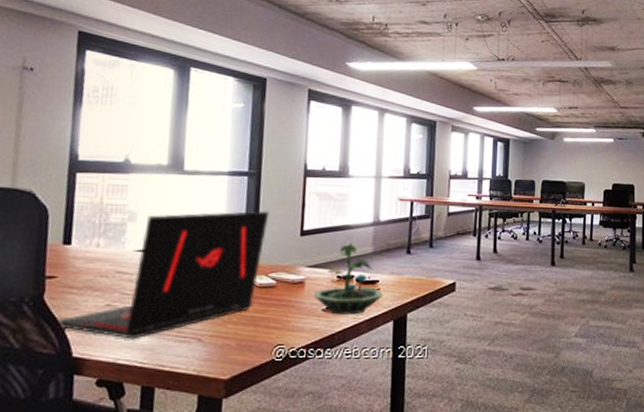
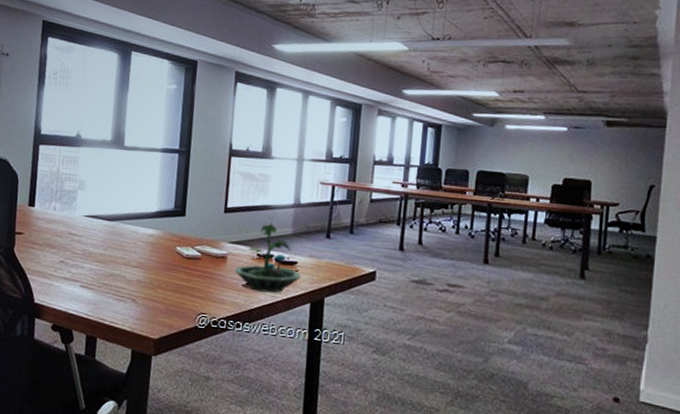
laptop: present [56,211,270,339] -> none [22,184,197,294]

